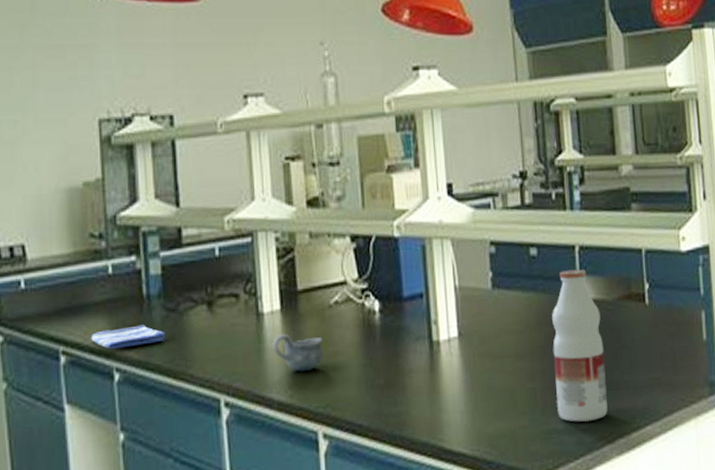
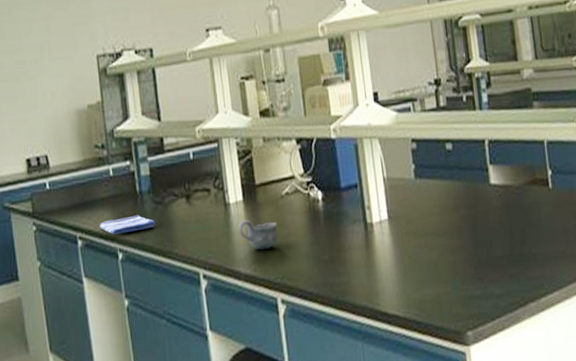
beverage bottle: present [552,269,608,422] -> none [467,159,519,289]

